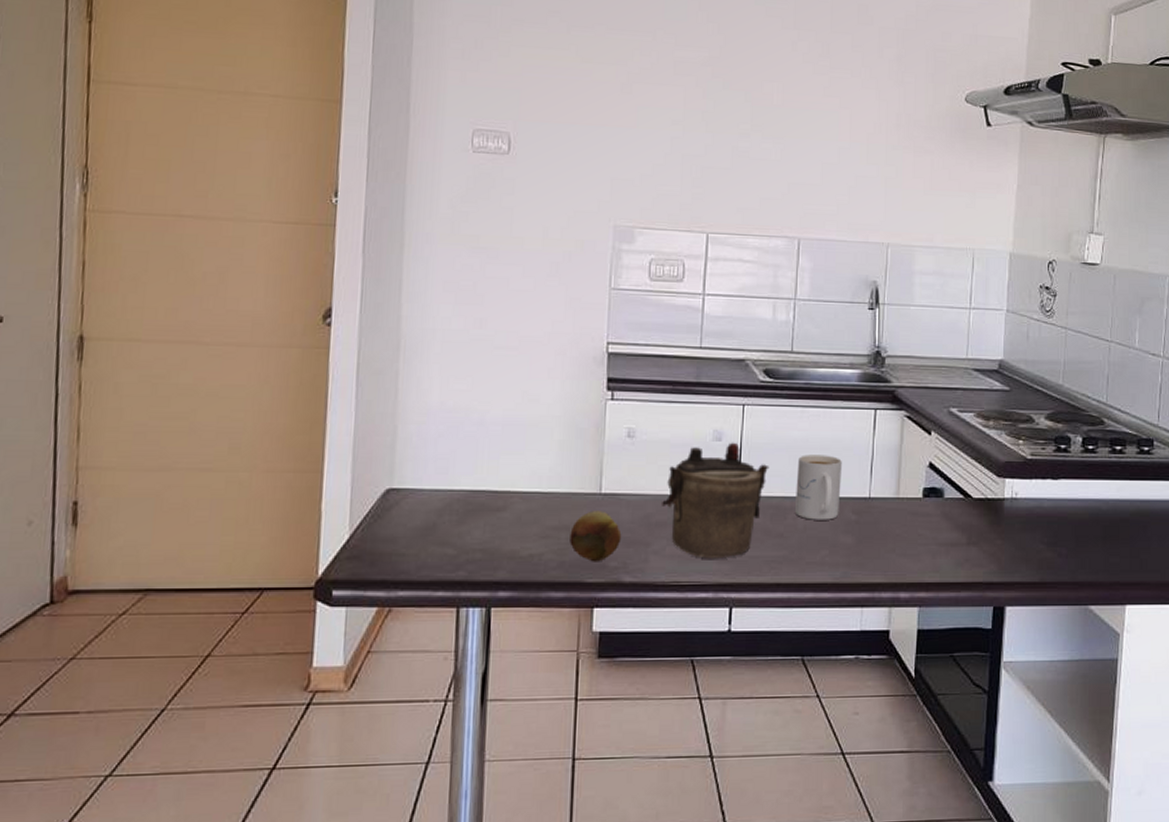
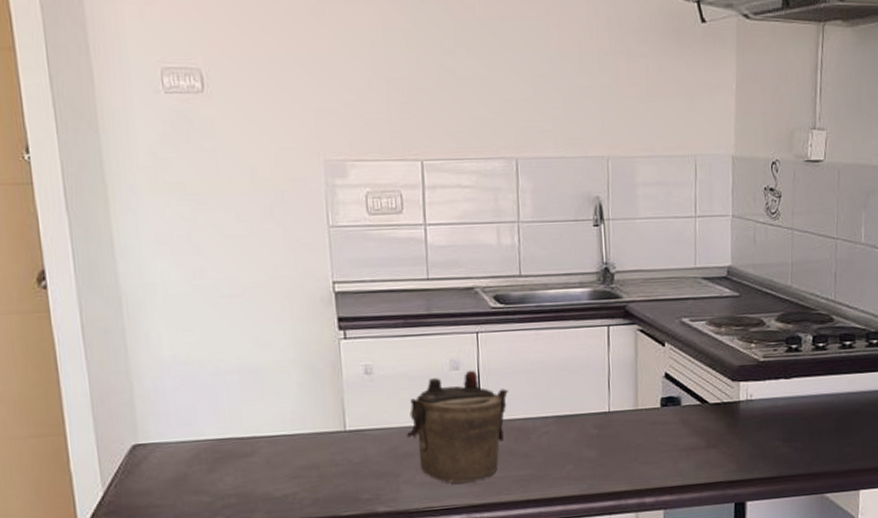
fruit: present [570,511,622,562] -> none [320,447,372,496]
mug: present [794,454,842,520] -> none [536,374,581,438]

